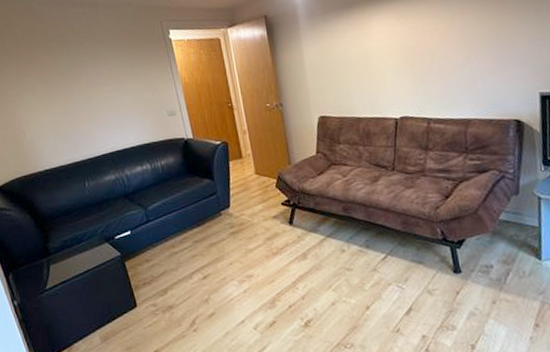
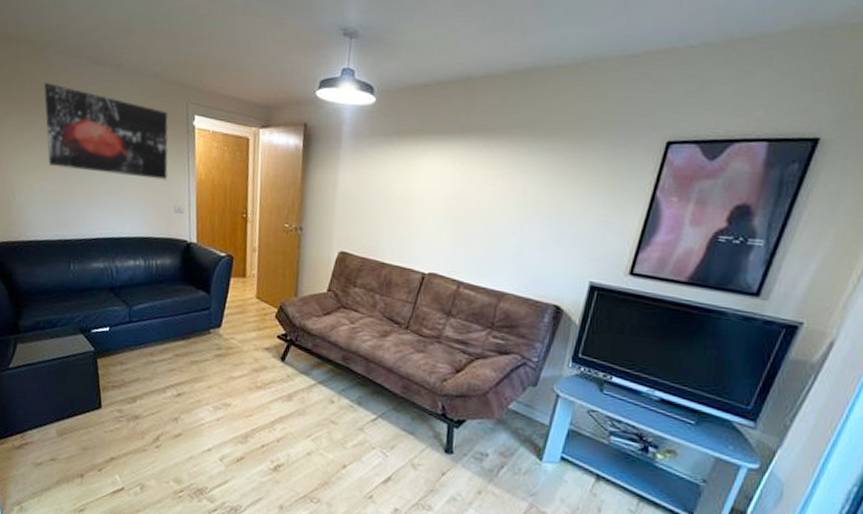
wall art: none [35,31,157,101] -> present [44,83,169,180]

